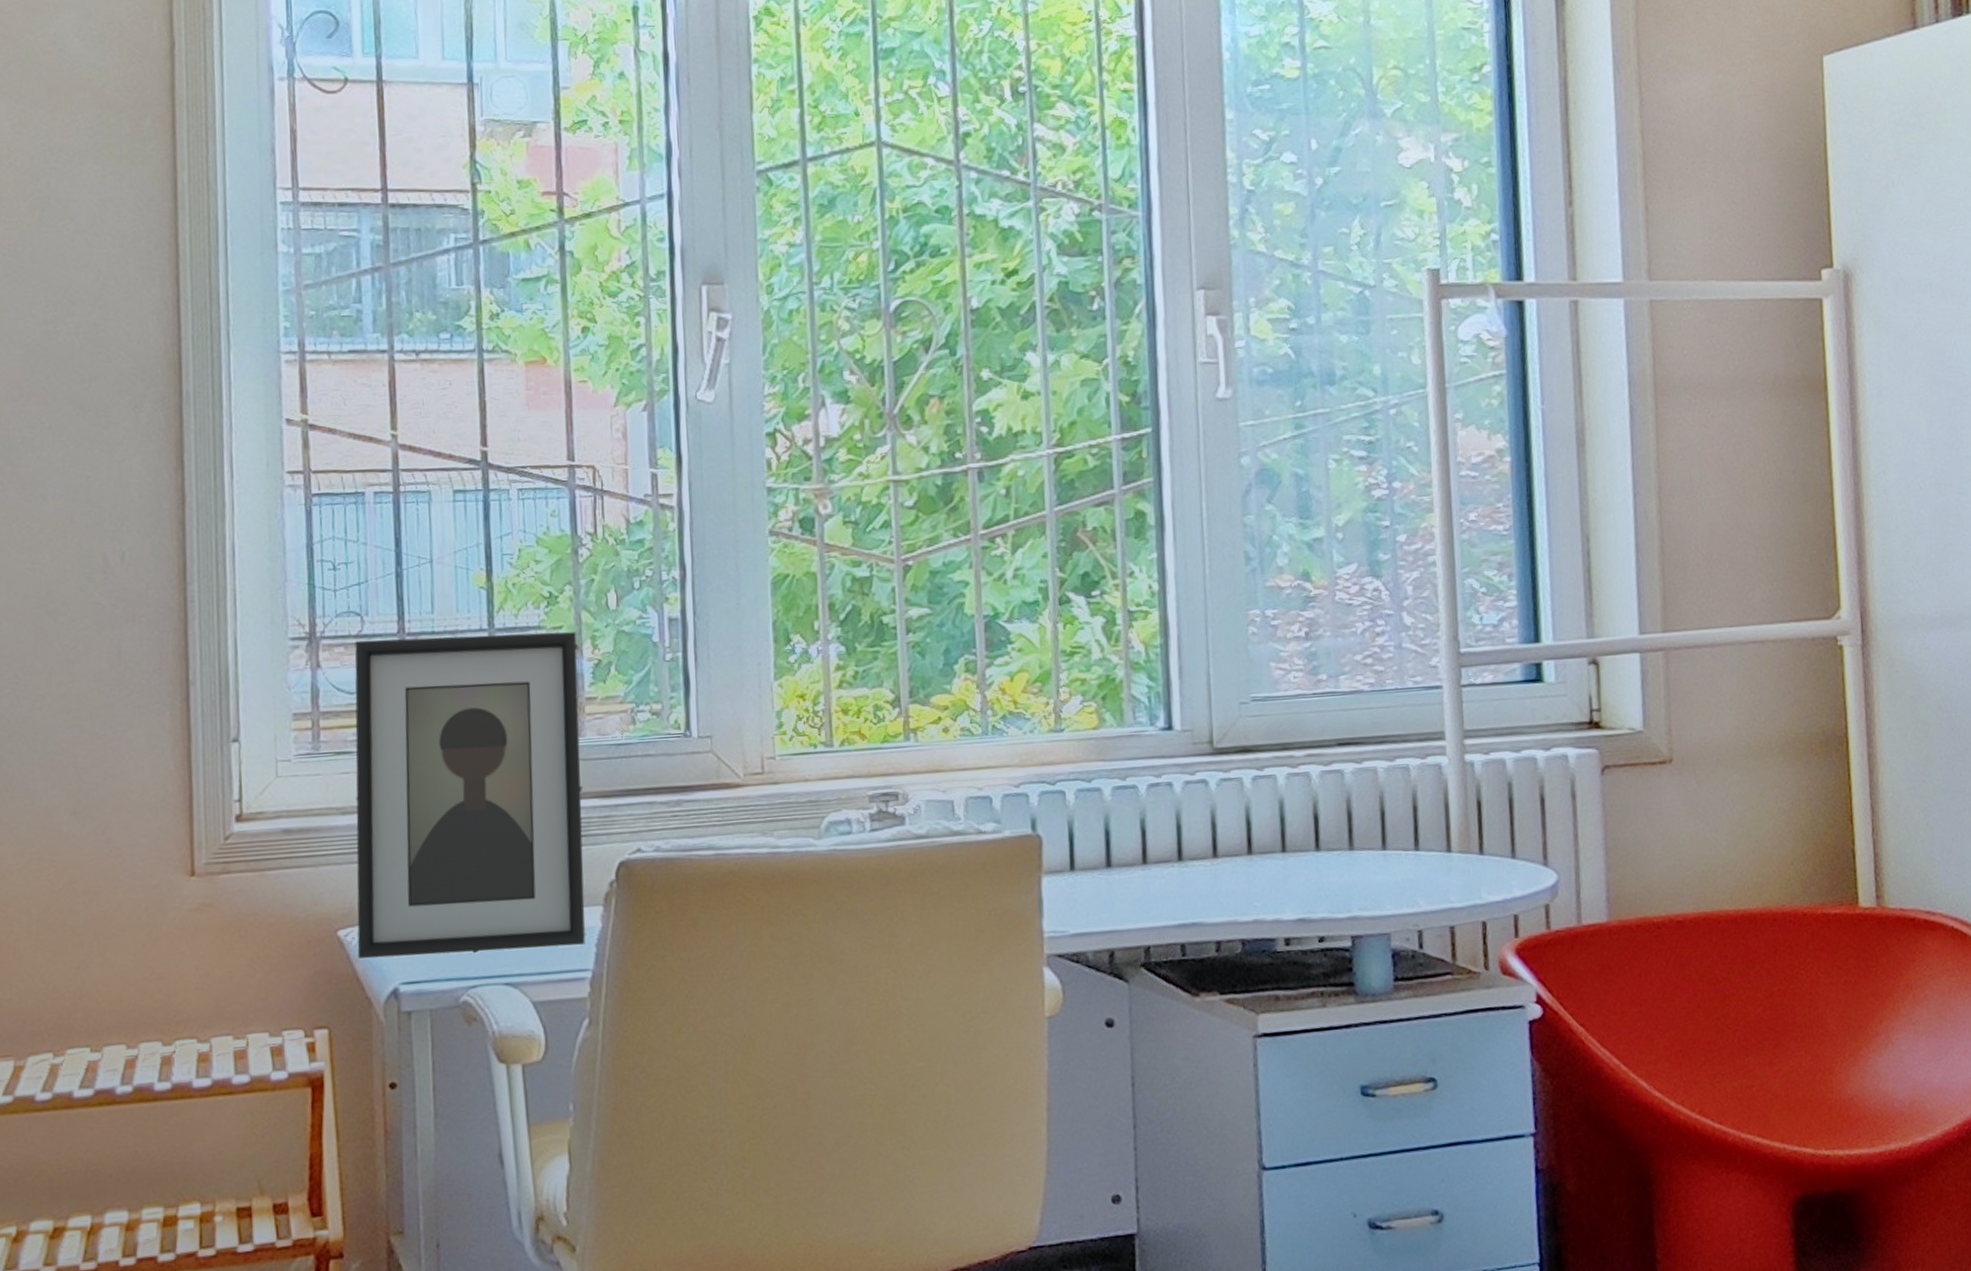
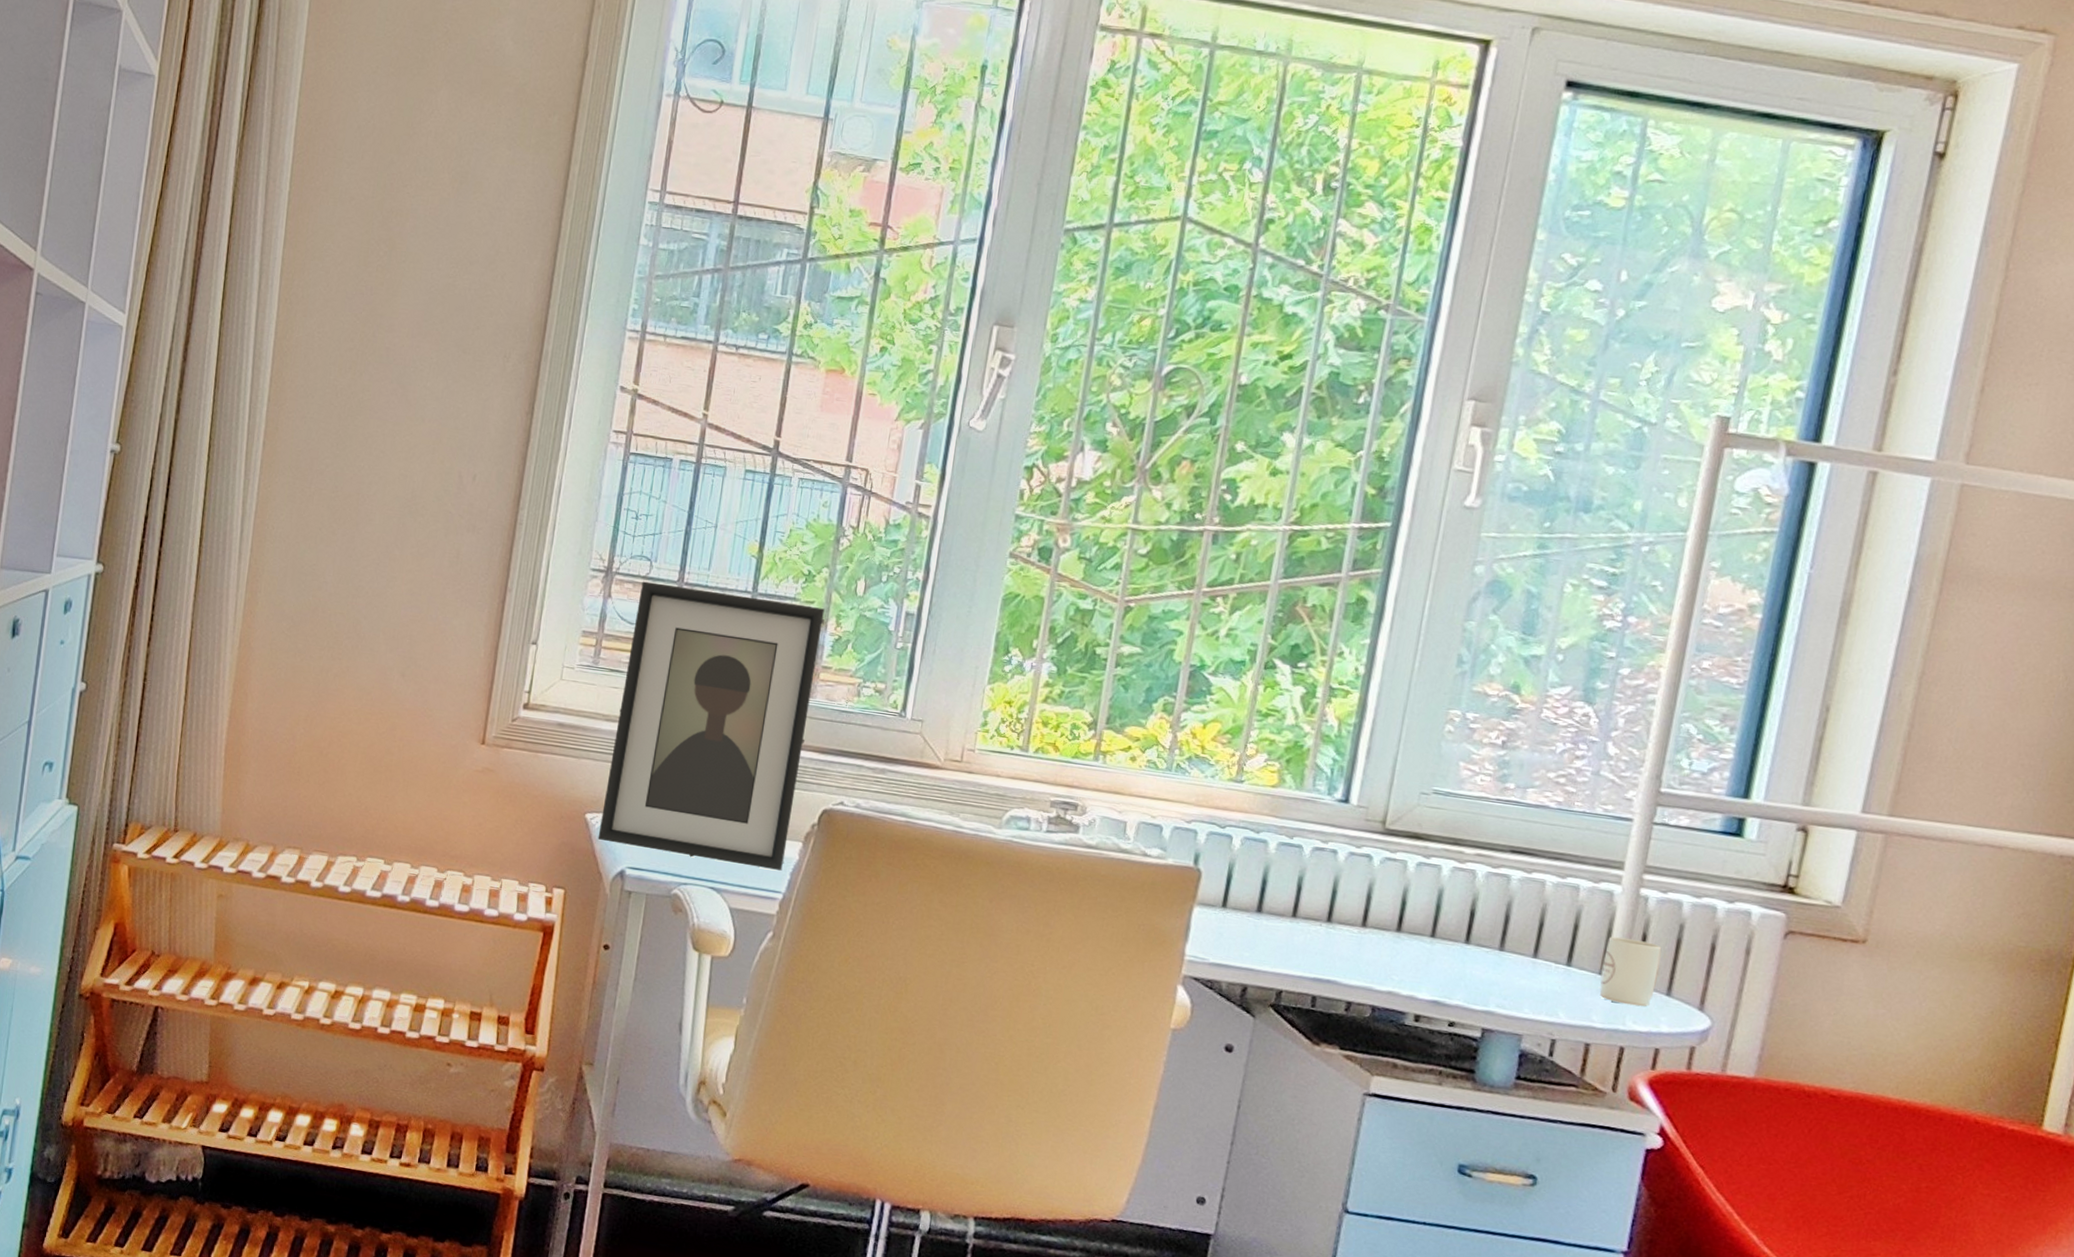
mug: none [1446,807,1501,878] -> present [1599,936,1662,1007]

